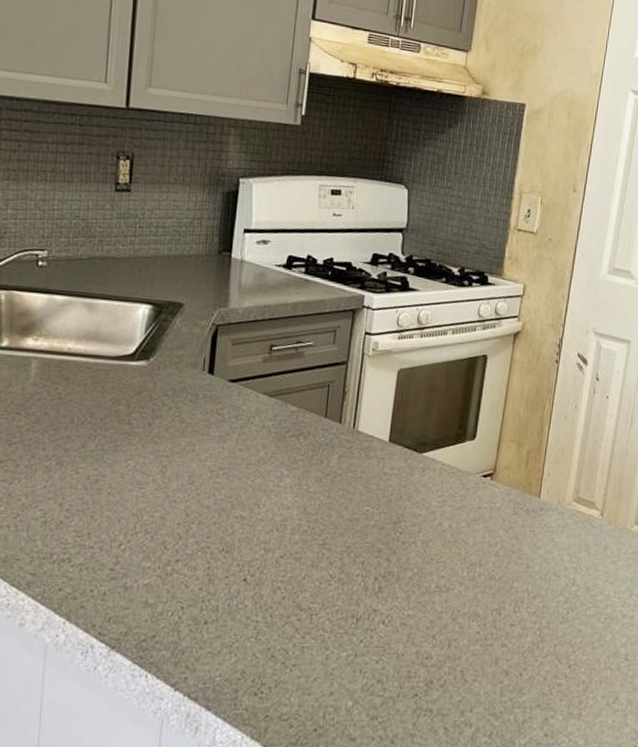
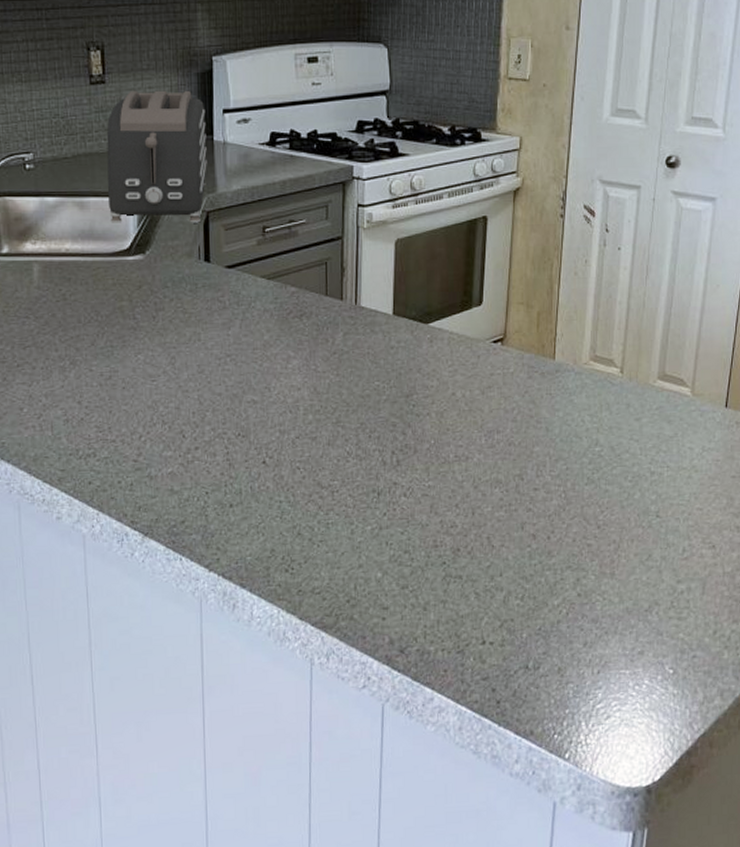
toaster: none [117,201,227,335] -> present [106,90,207,223]

